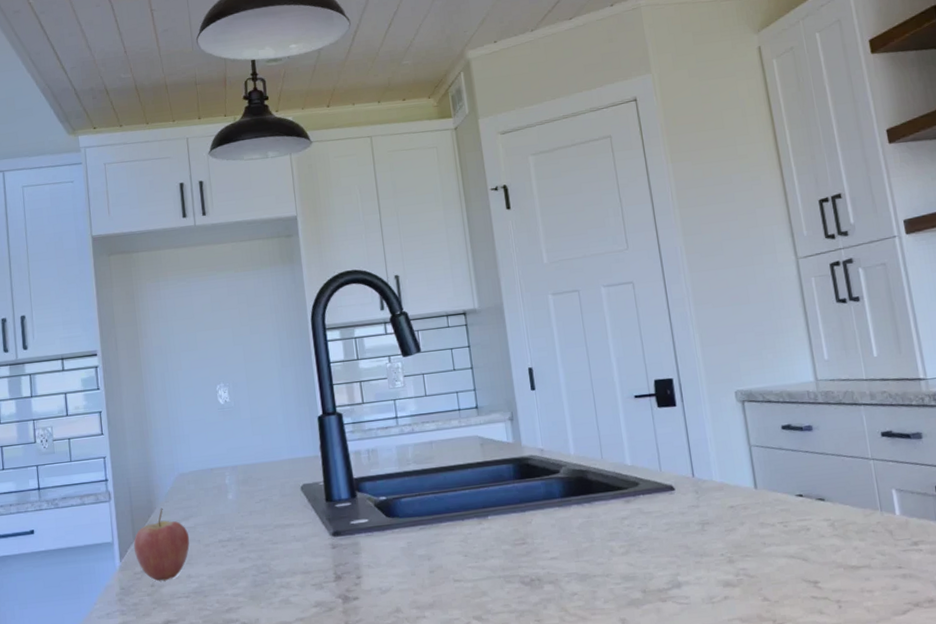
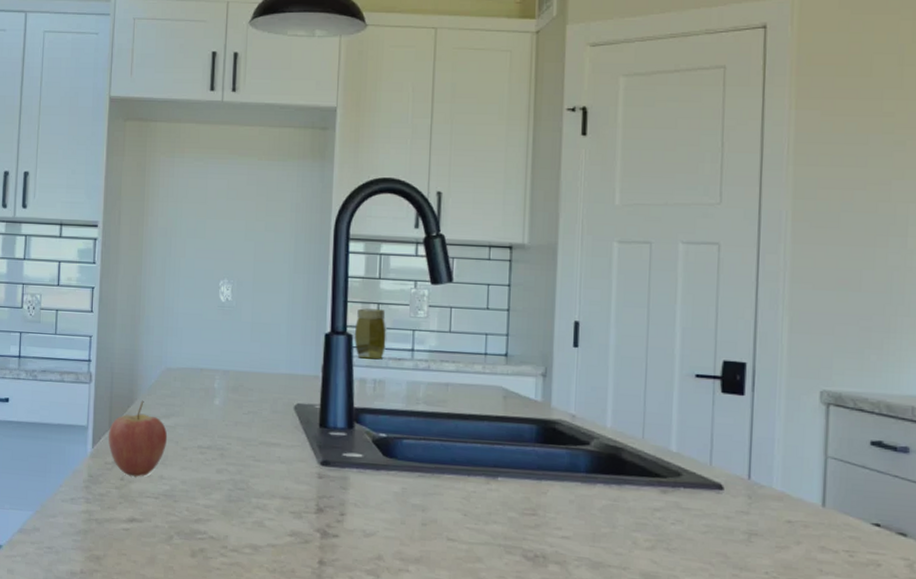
jar: none [343,386,374,433] -> present [355,308,388,359]

